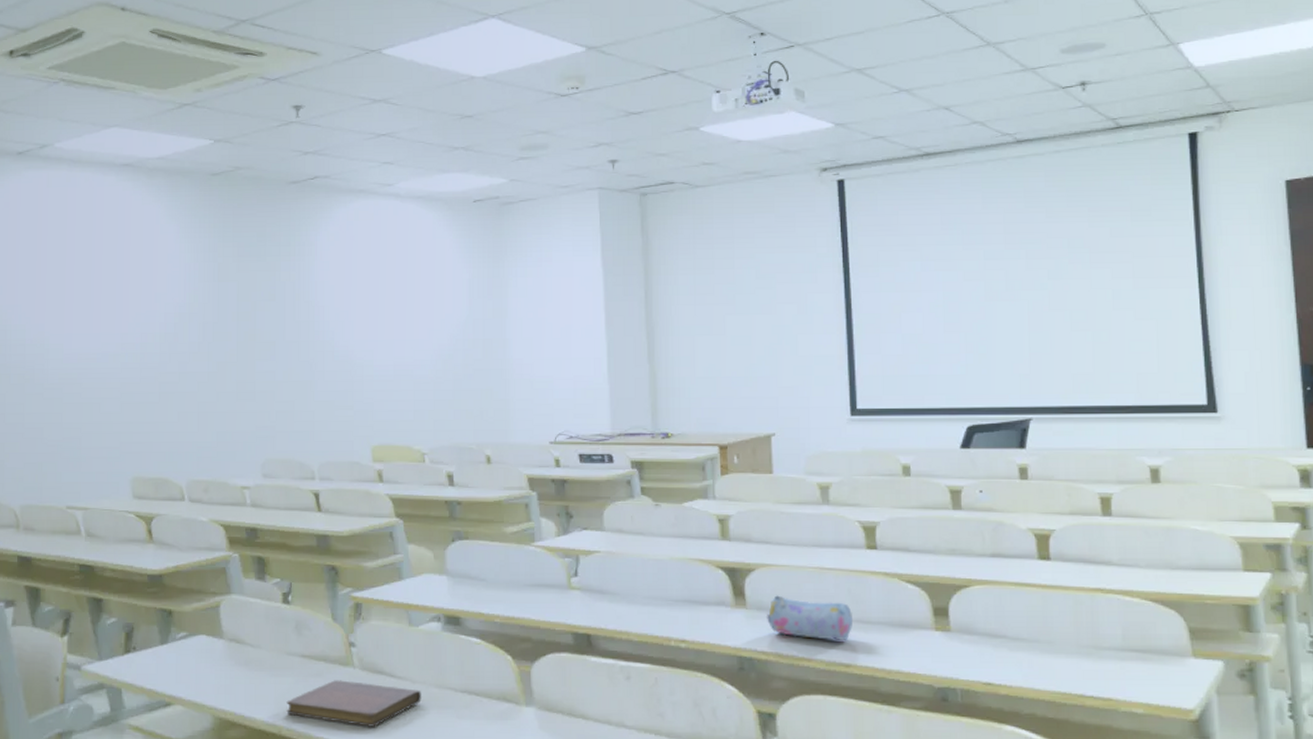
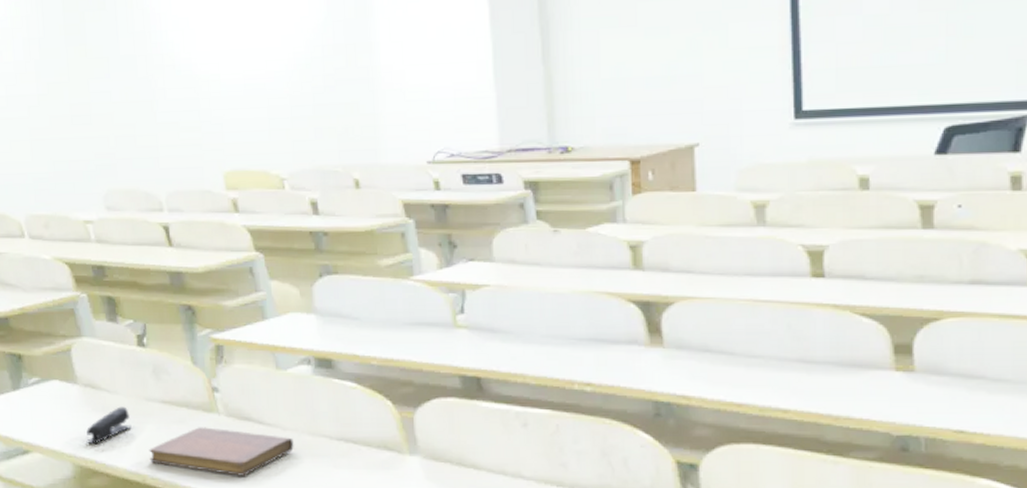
stapler: none [227,660,272,696] -> present [86,406,132,443]
pencil case: present [767,595,854,640] -> none [688,332,794,382]

